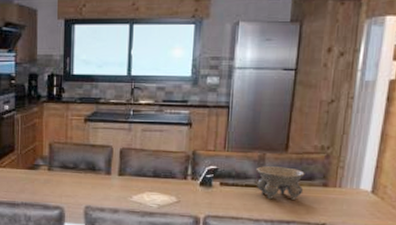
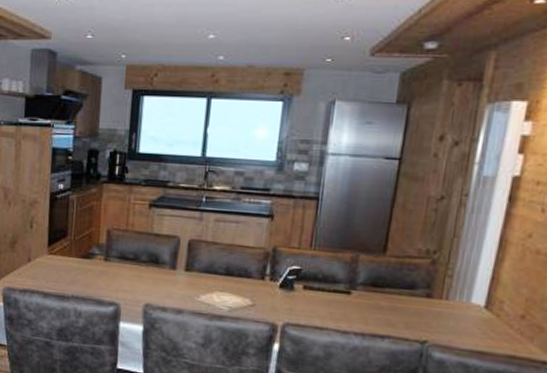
bowl: present [257,166,305,200] -> none [347,269,406,311]

